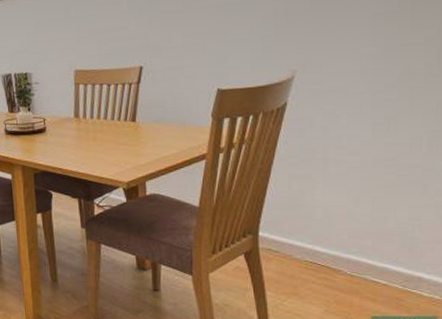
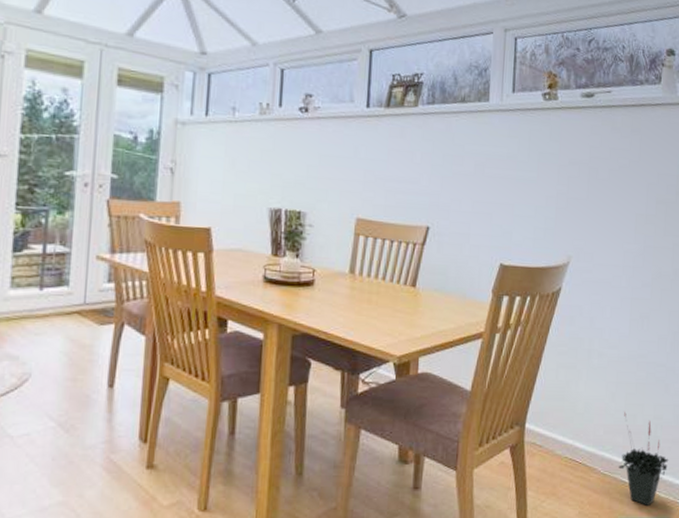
potted plant: none [368,215,432,304] -> present [618,411,669,506]

